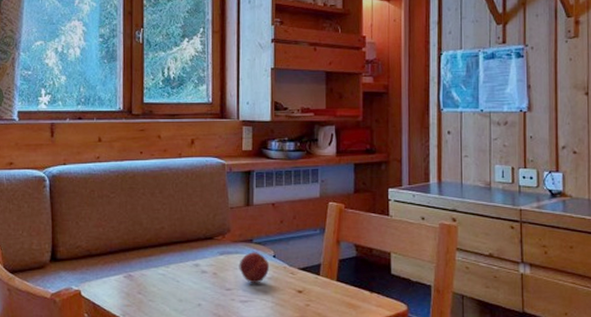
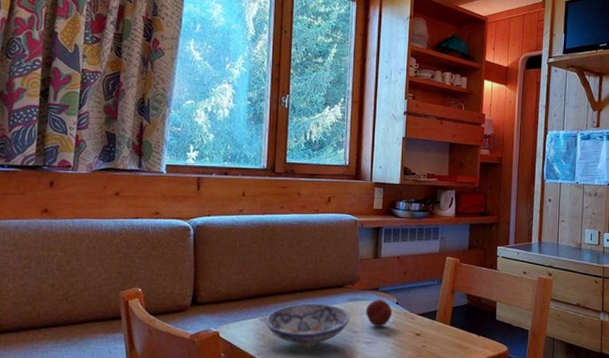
bowl: none [129,257,222,307] -> present [265,303,350,347]

